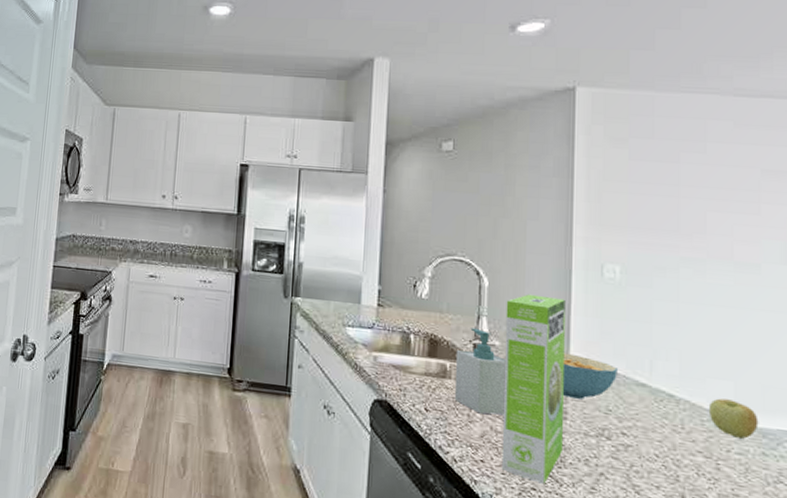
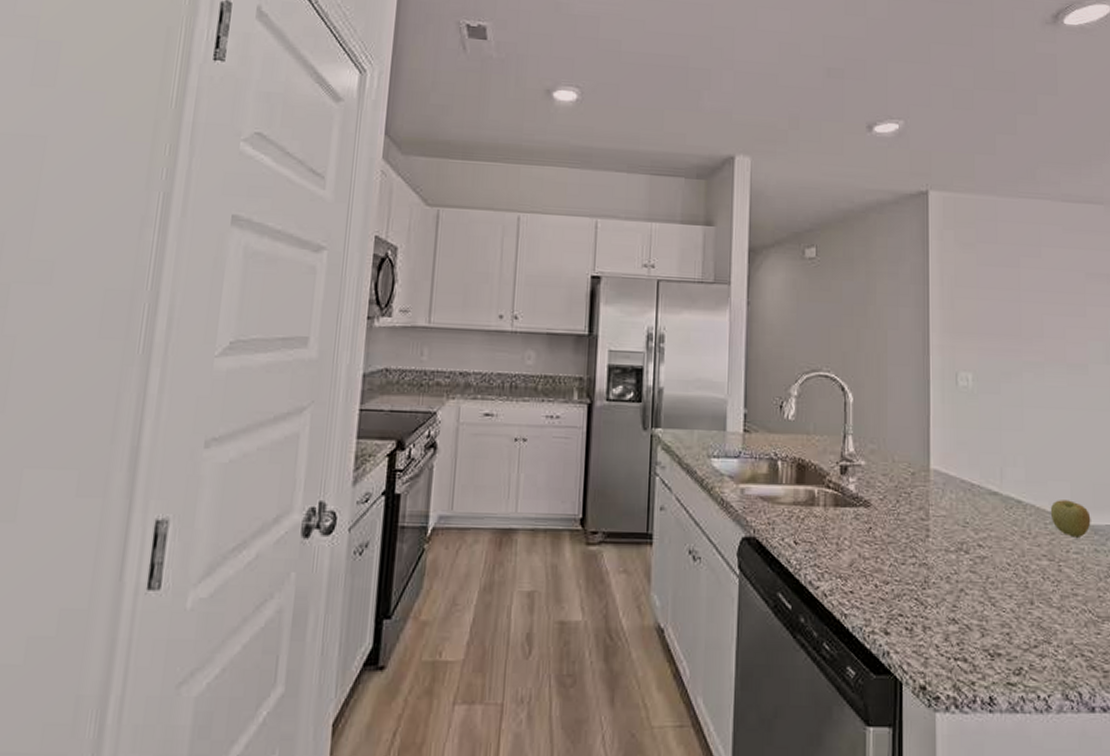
soap bottle: present [454,327,506,415] -> none [823,448,872,541]
cake mix box: present [501,294,565,484] -> none [870,408,926,608]
cereal bowl: present [562,353,617,399] -> none [924,467,973,514]

